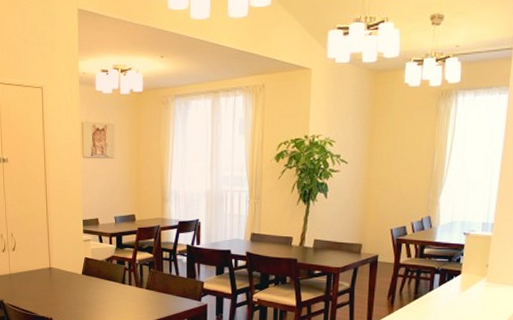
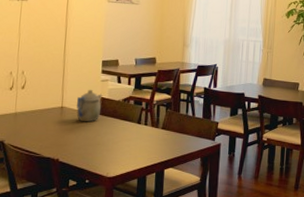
teapot: none [63,249,86,283] -> present [76,89,103,122]

